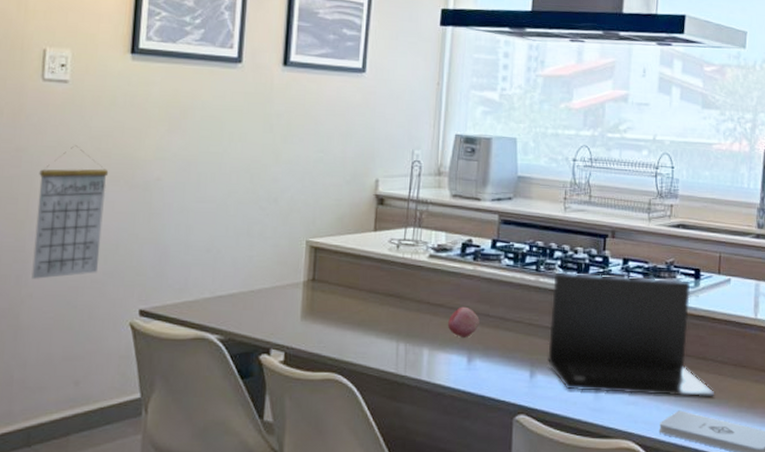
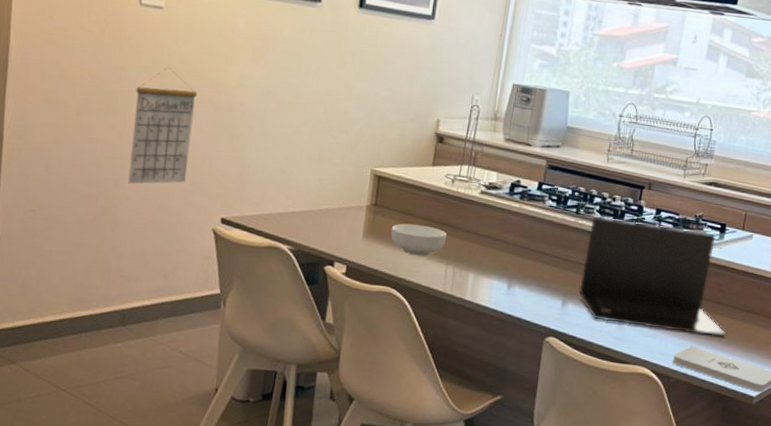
cereal bowl: none [332,298,396,334] -> present [391,223,447,256]
fruit: present [447,306,480,338] -> none [492,239,521,267]

